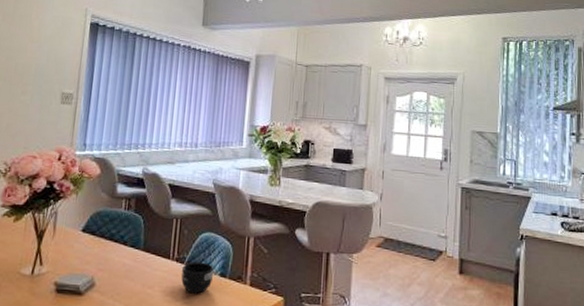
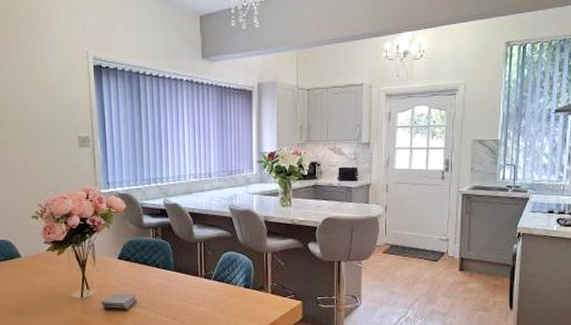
mug: present [181,261,213,294] -> none [210,277,238,303]

